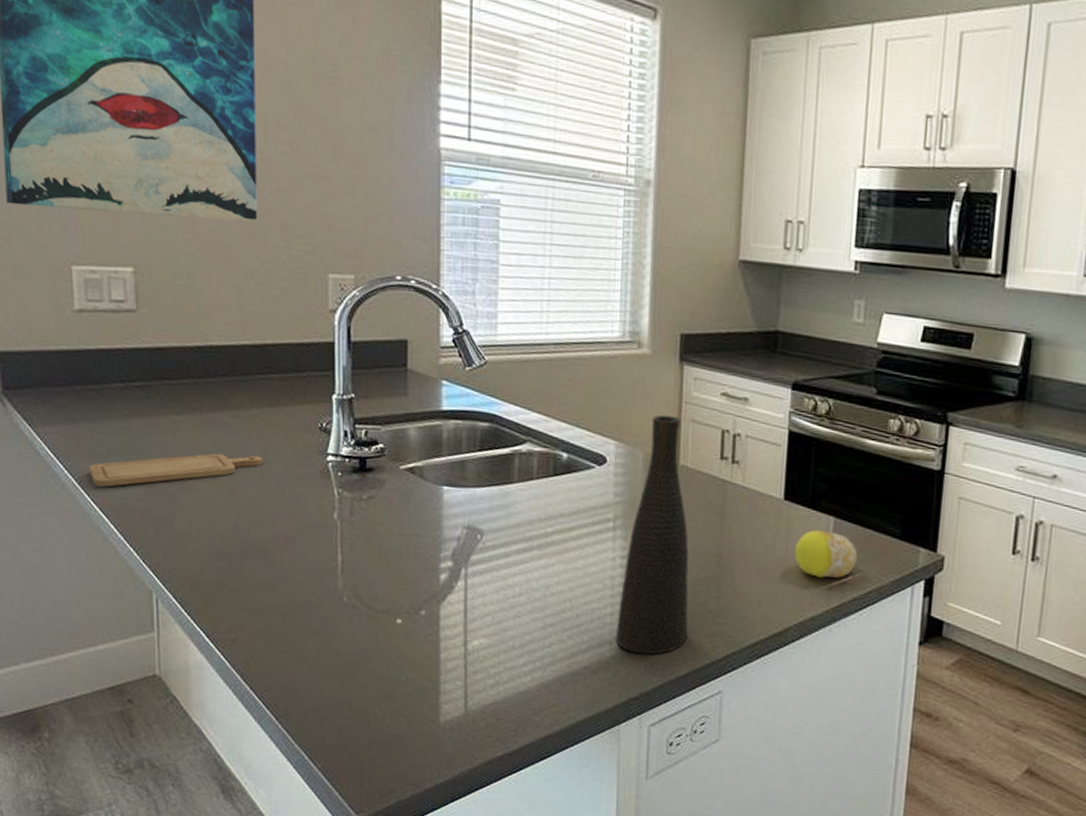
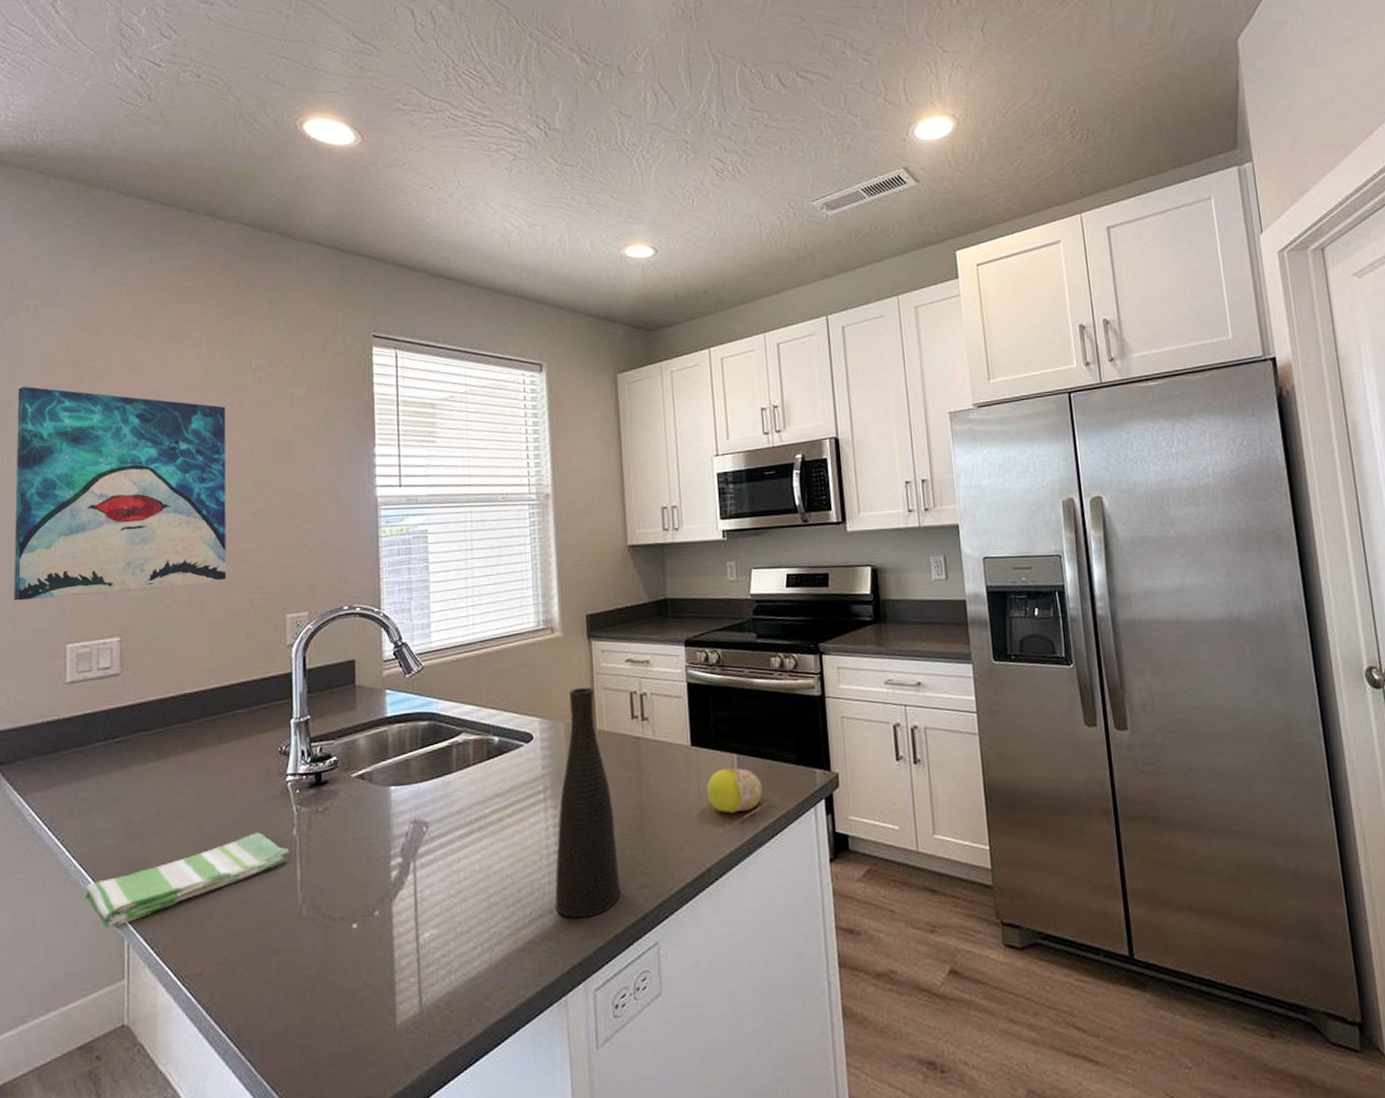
chopping board: present [89,453,263,487] -> none [71,787,229,842]
dish towel: none [107,509,330,580] -> present [84,832,290,929]

